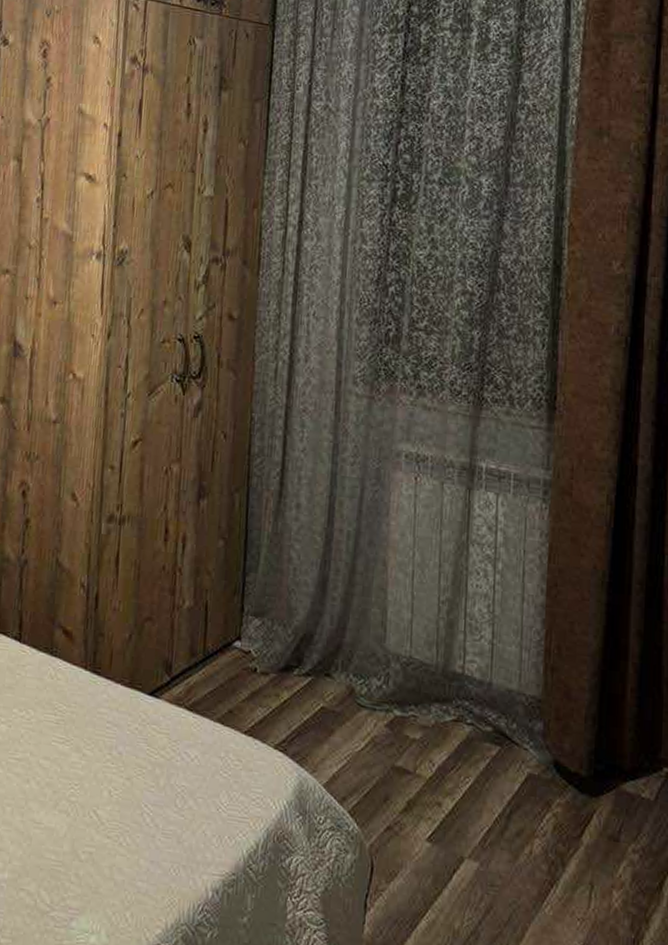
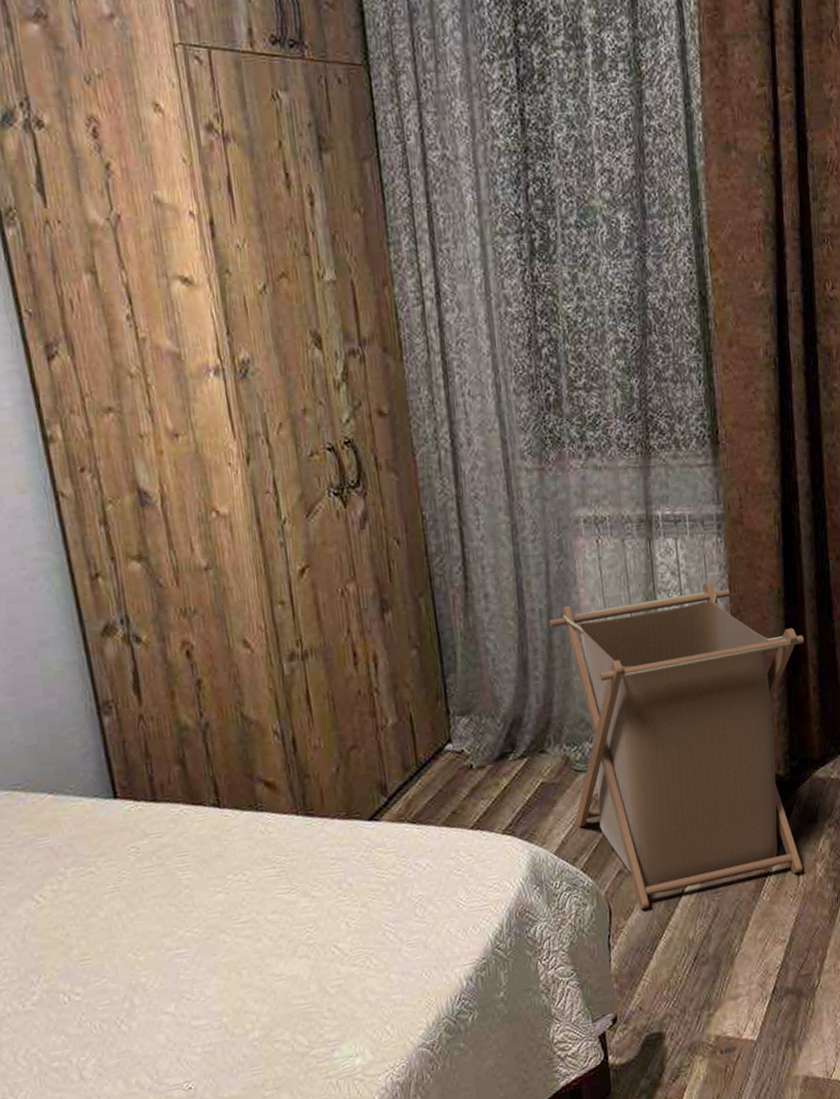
laundry basket: none [351,534,627,895] -> present [548,581,805,910]

